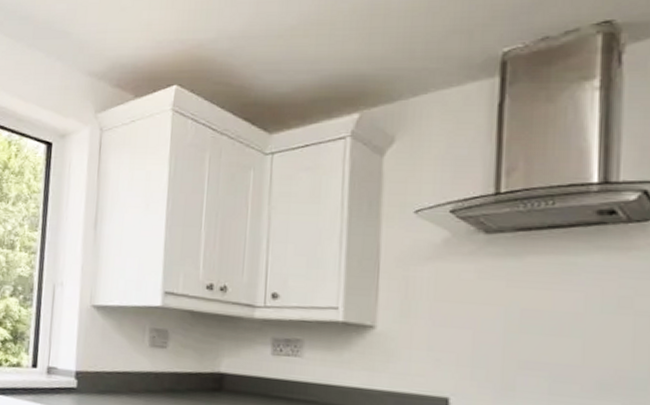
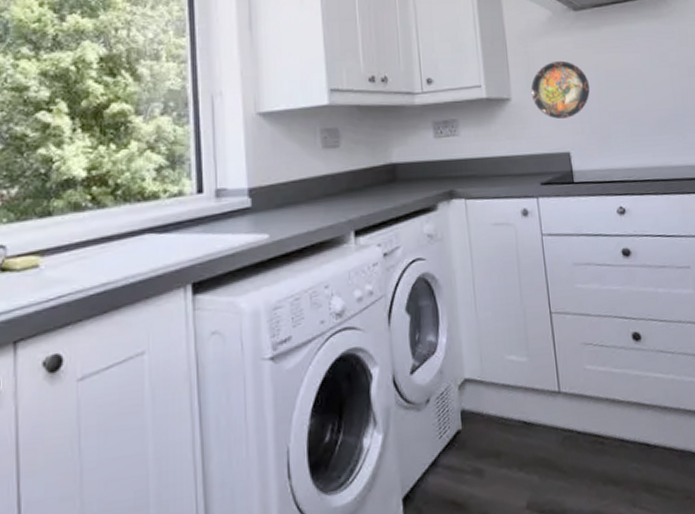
decorative plate: none [404,290,494,359] -> present [531,60,590,119]

